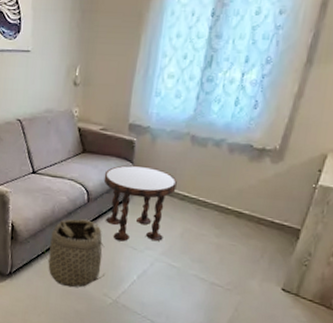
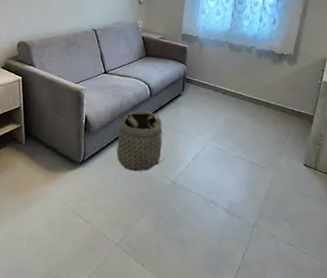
side table: present [103,165,177,242] -> none [163,66,220,130]

